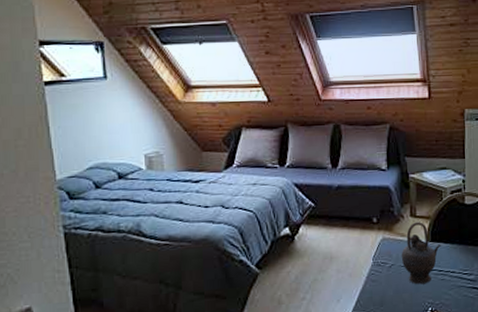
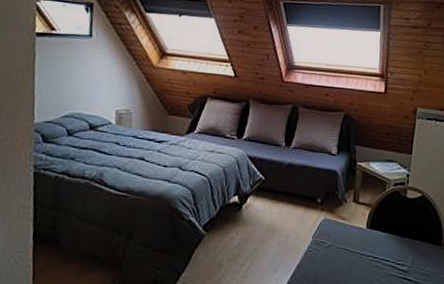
teapot: present [401,222,441,285] -> none [339,208,379,268]

